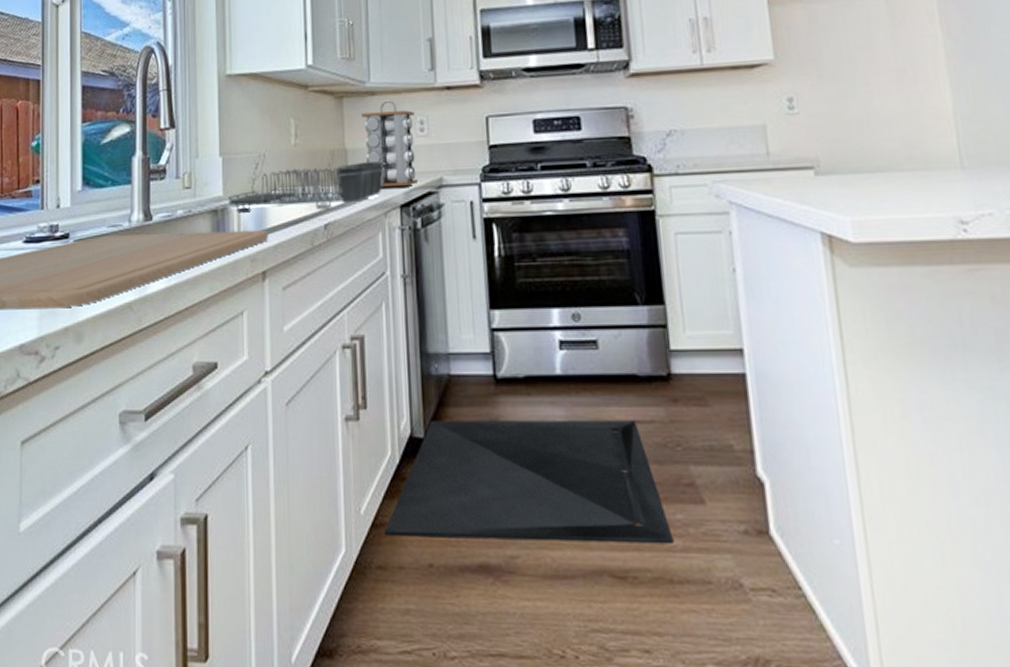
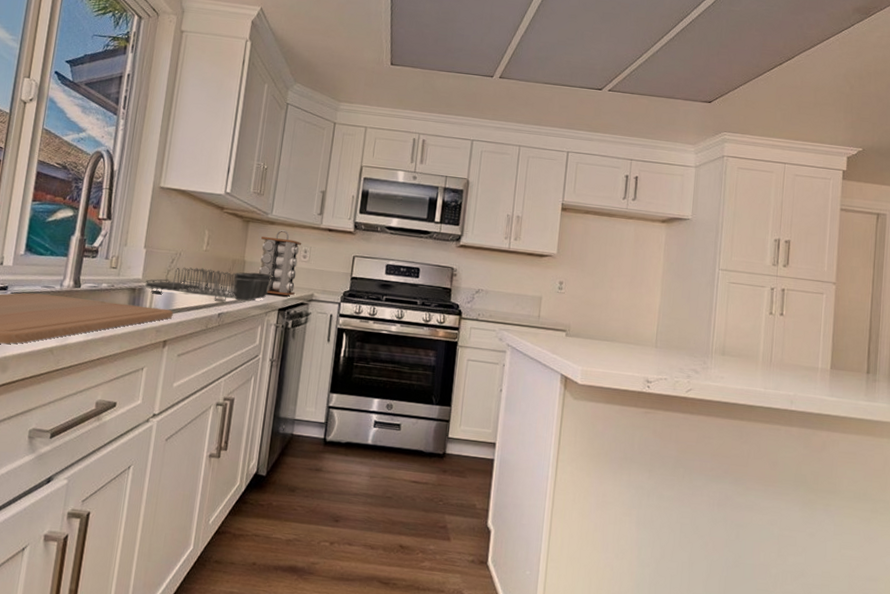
door mat: present [384,421,673,543] -> none [224,464,425,564]

